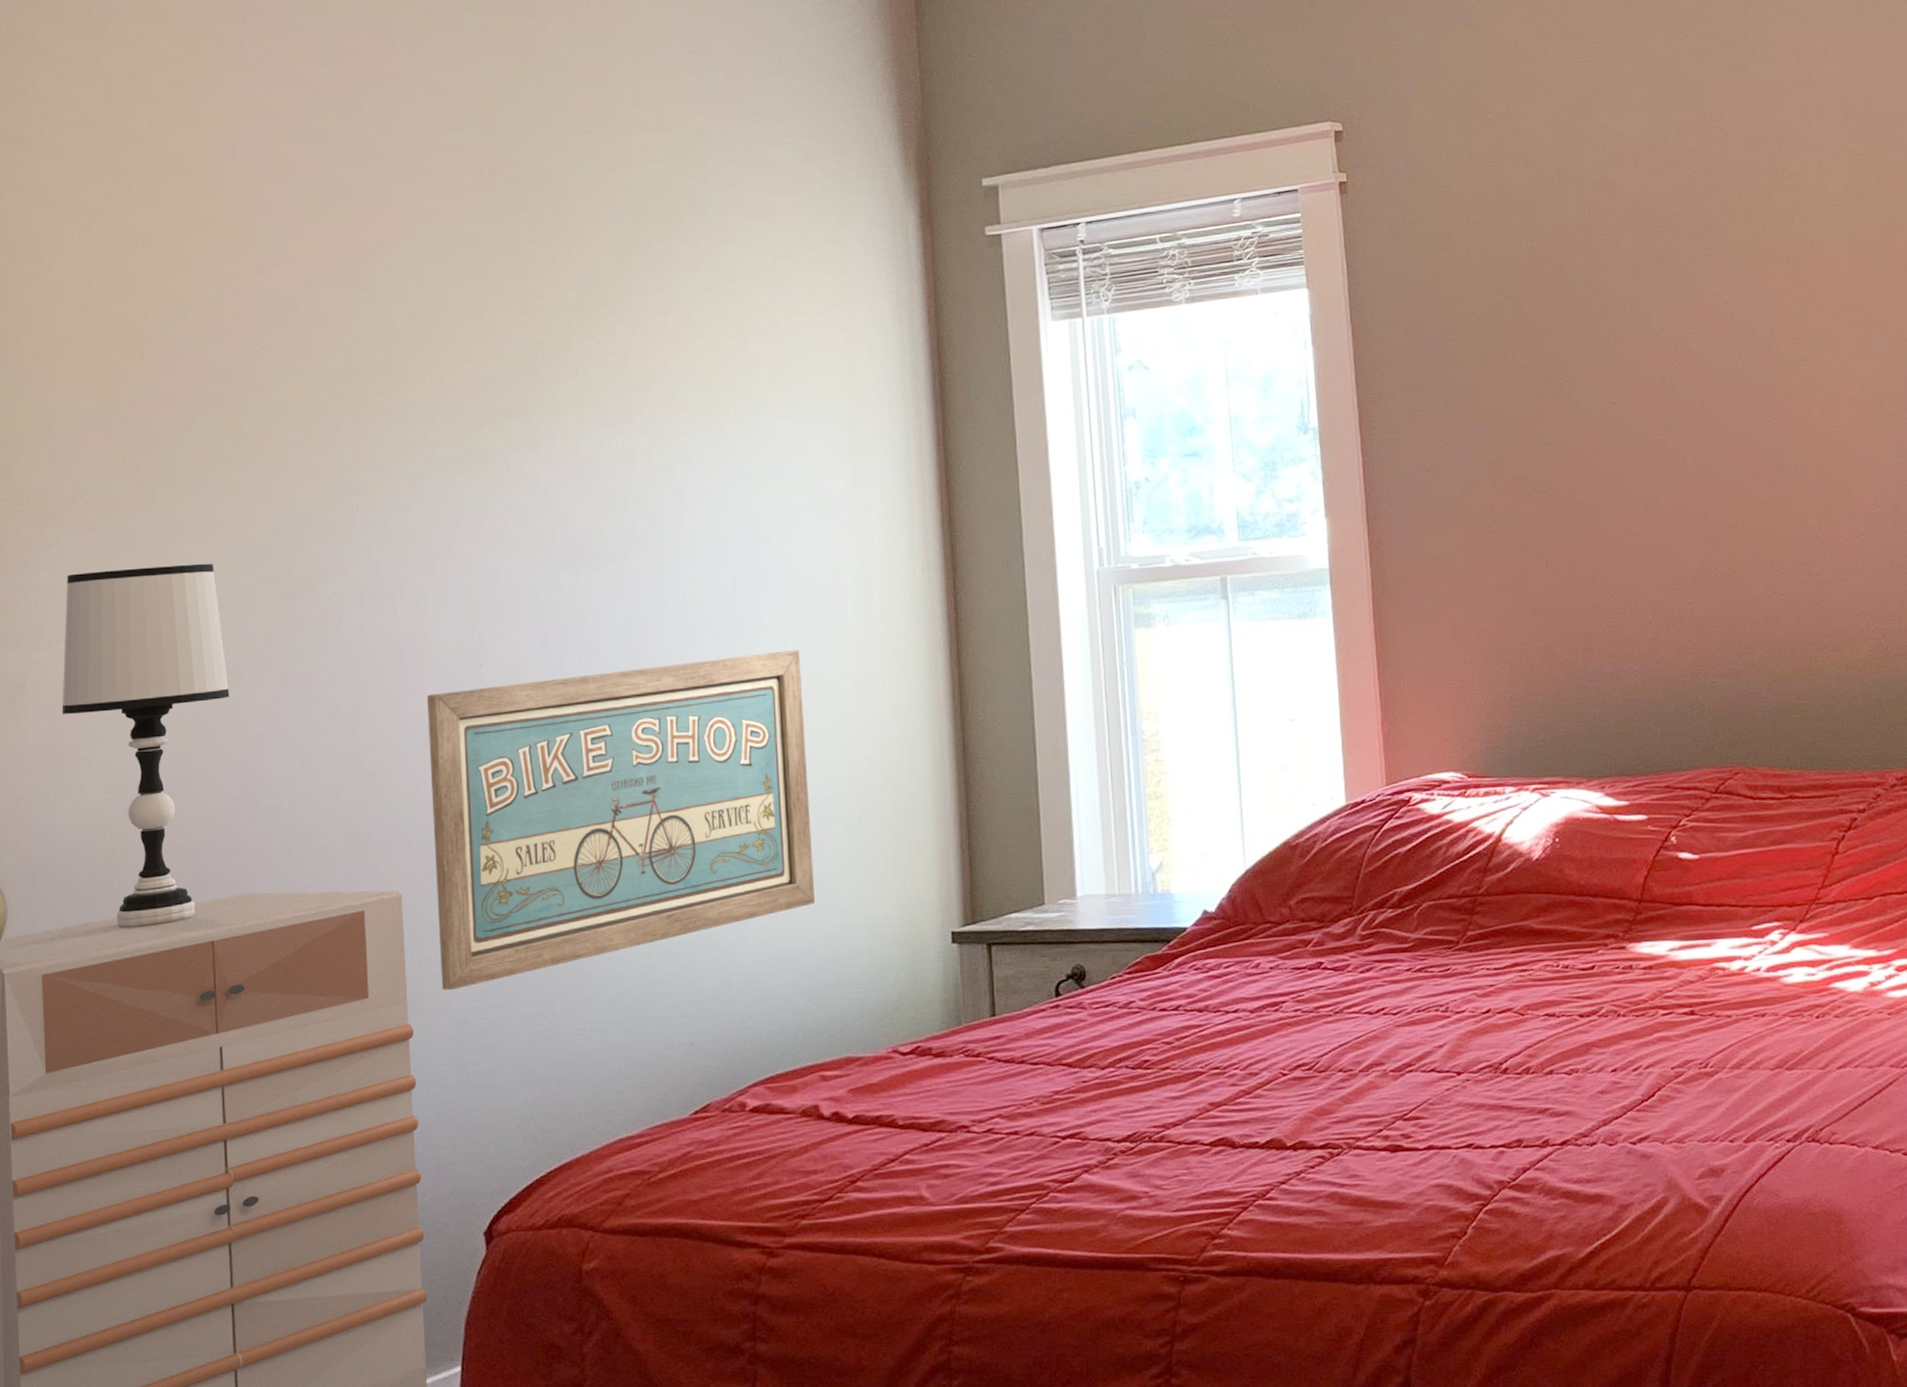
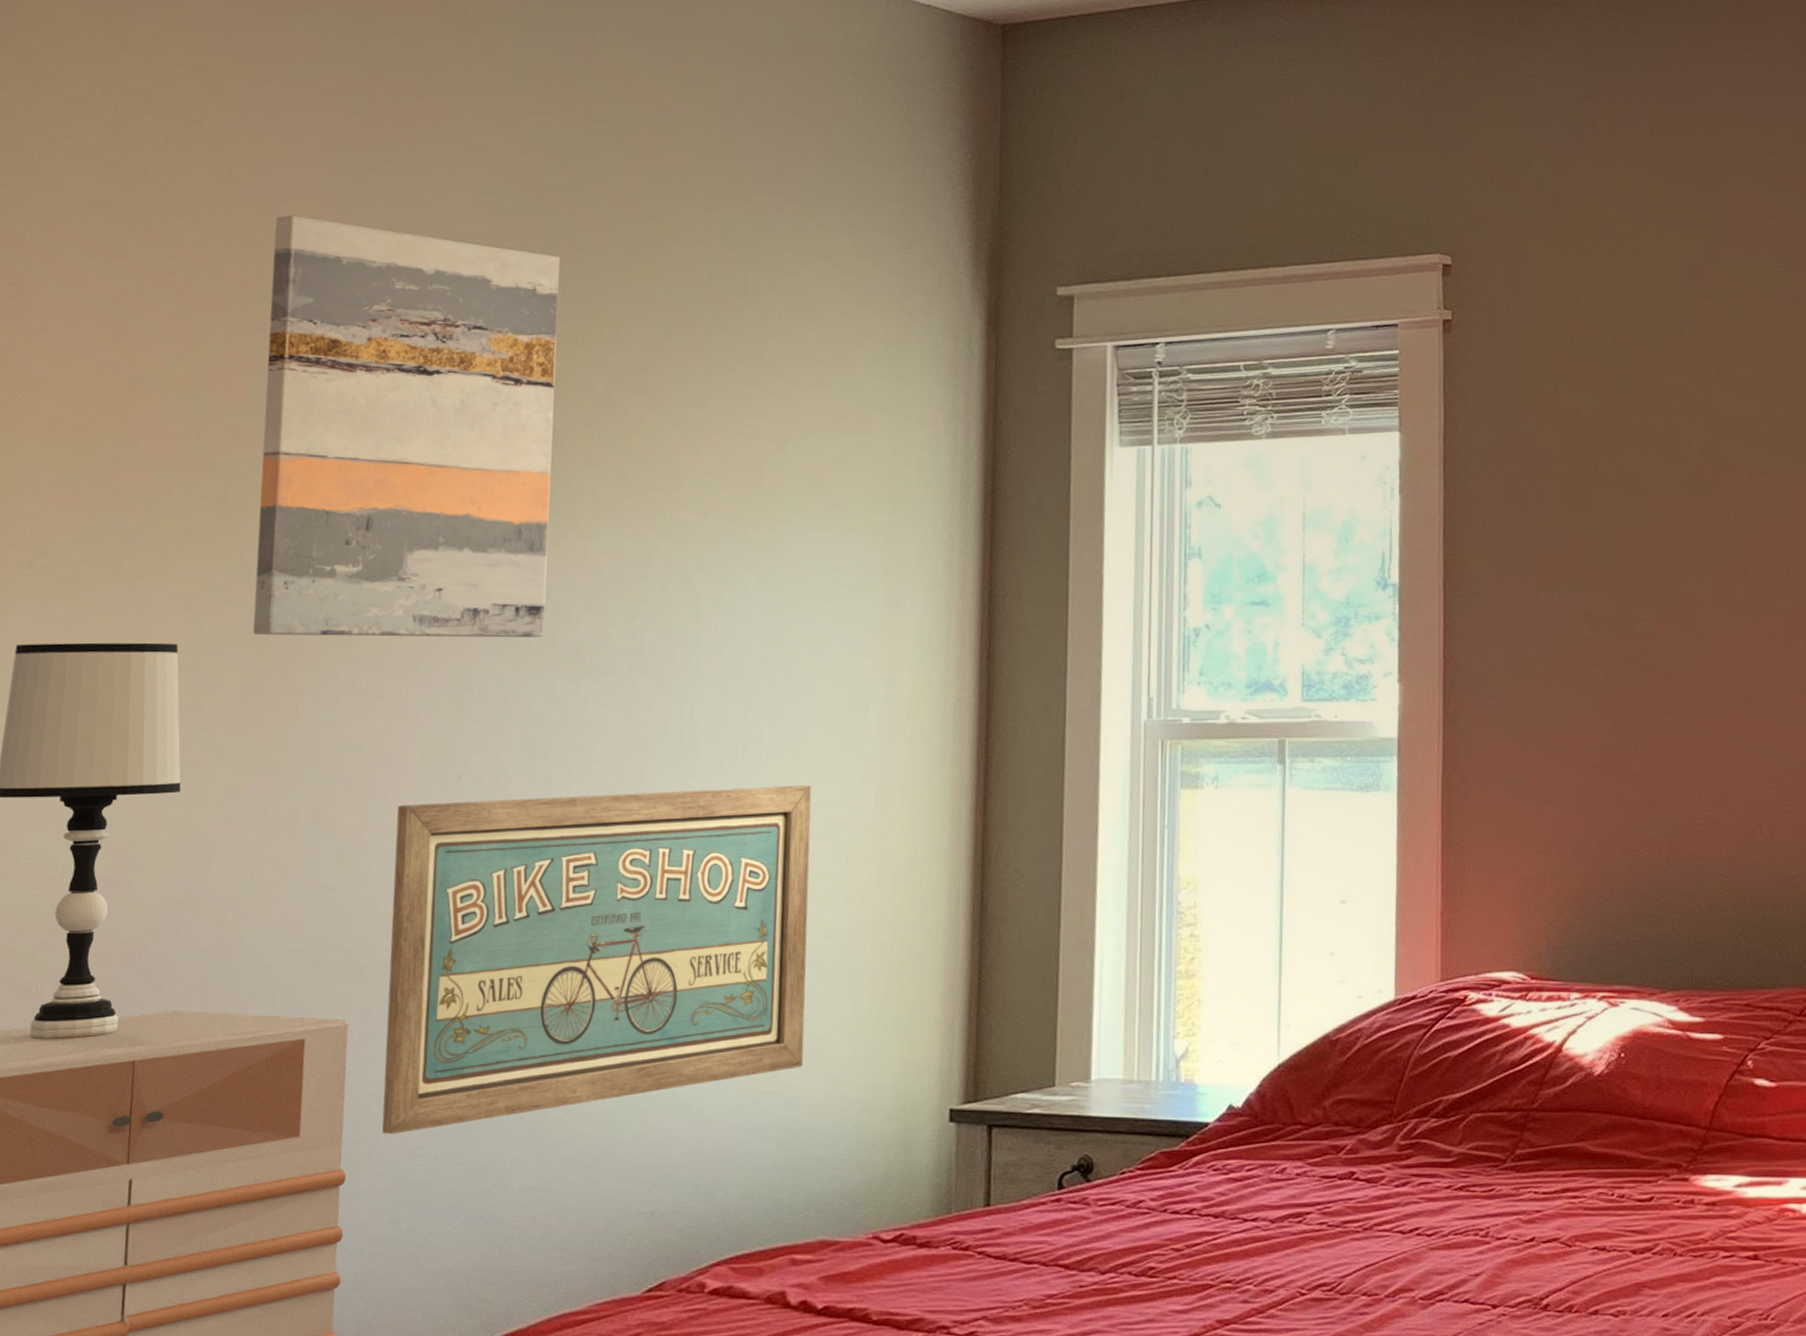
wall art: none [262,164,543,551] -> present [253,215,561,638]

